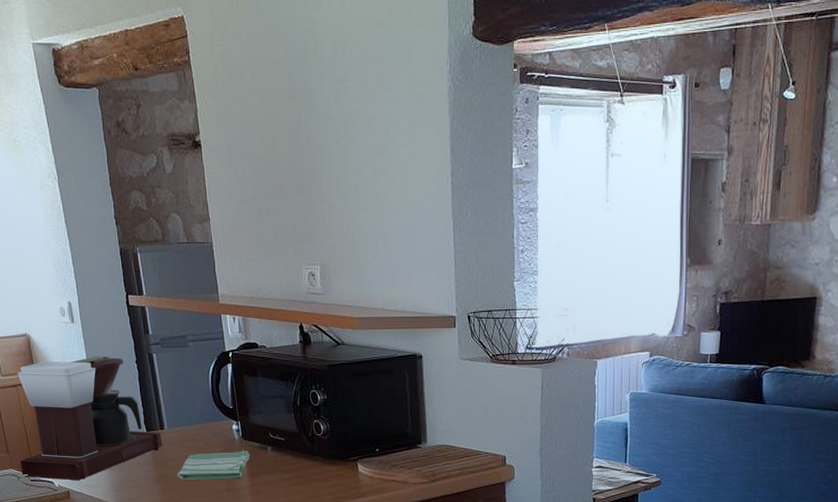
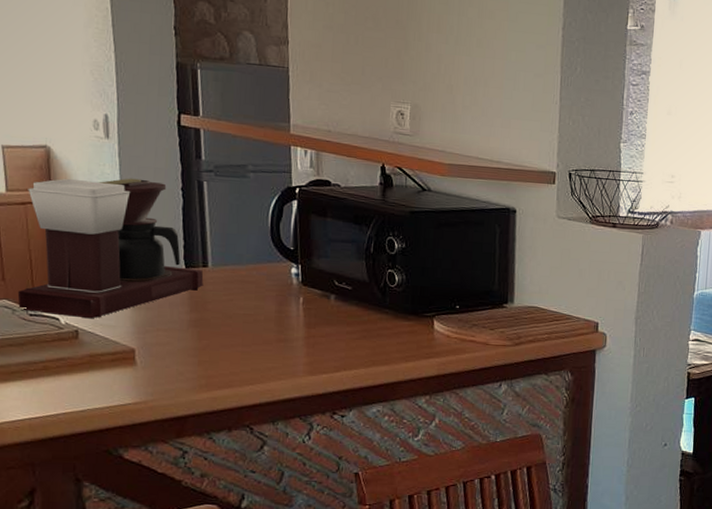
dish towel: present [177,451,250,480] -> none [217,297,309,329]

